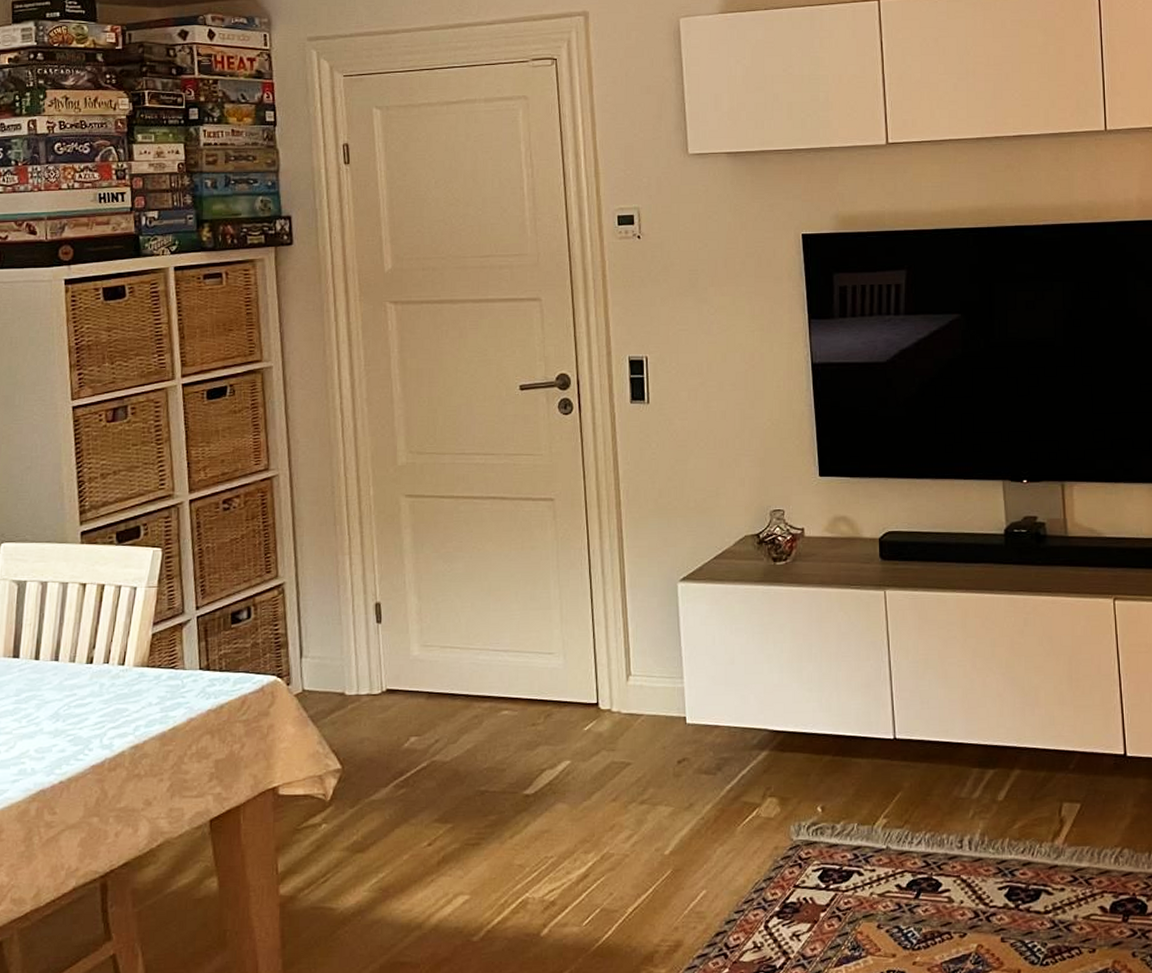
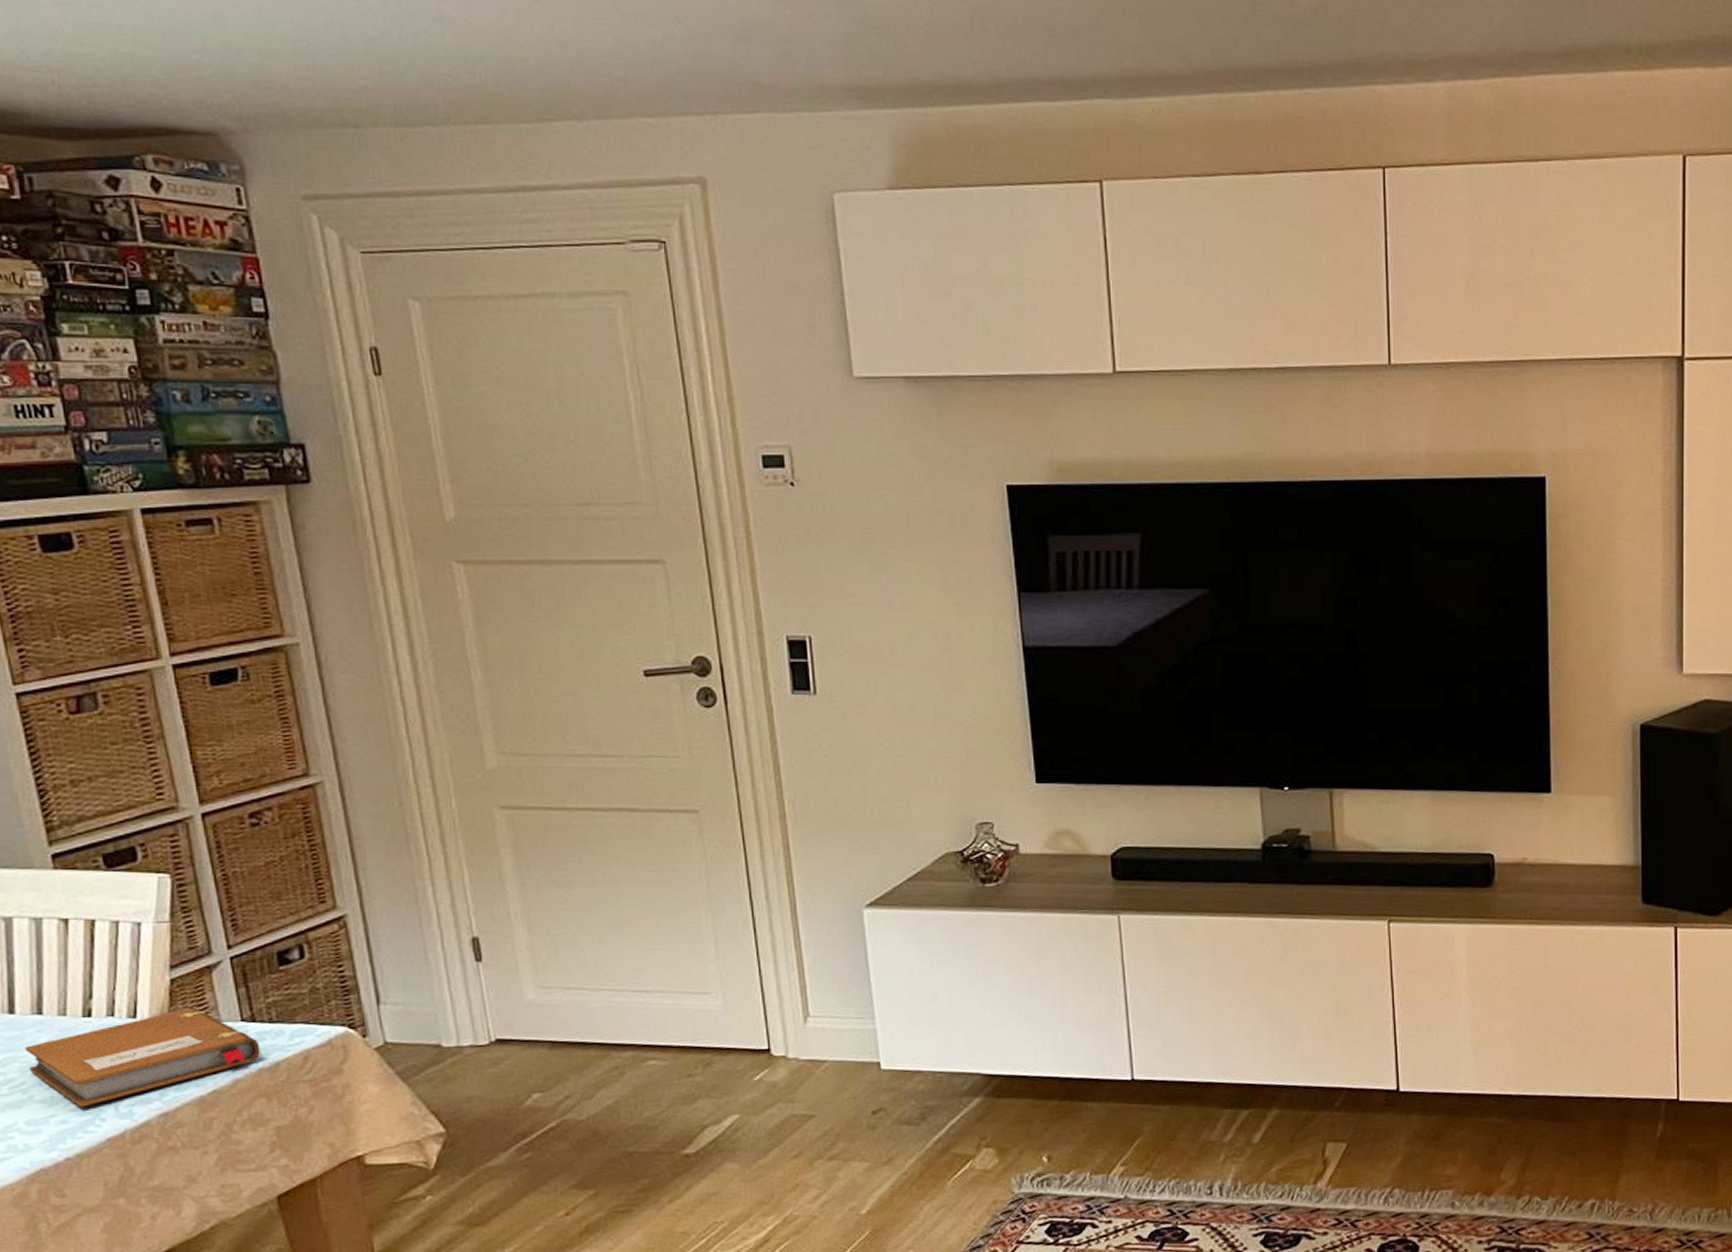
notebook: none [42,658,211,739] -> present [25,1008,261,1108]

